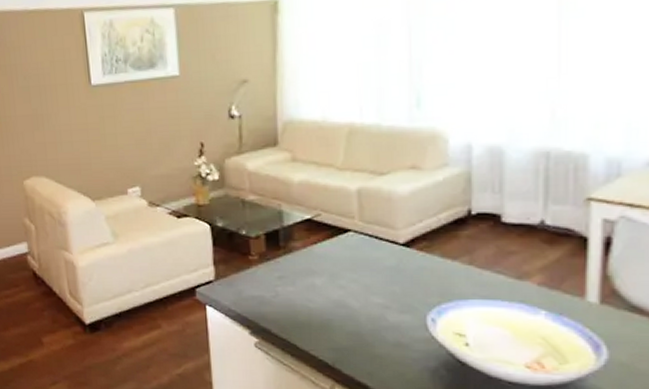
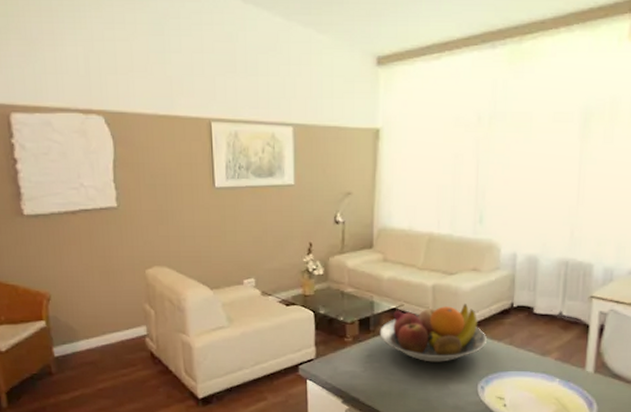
fruit bowl: none [292,212,435,287] -> present [379,304,487,362]

